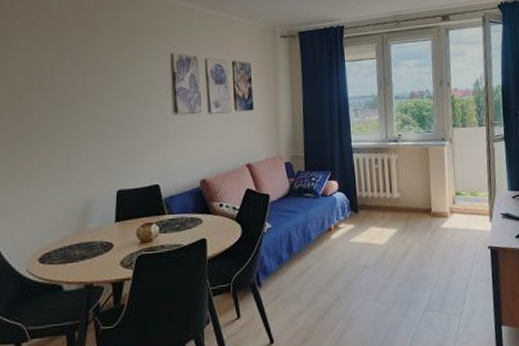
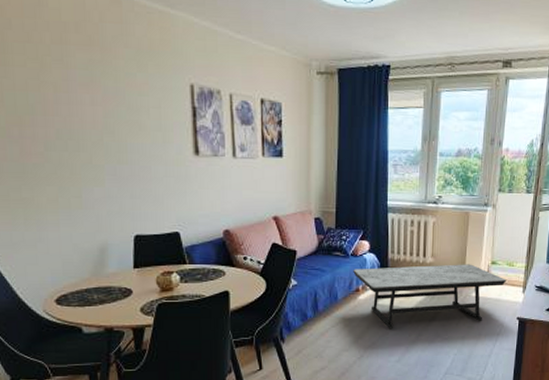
coffee table: none [324,196,473,266] -> present [353,264,506,328]

